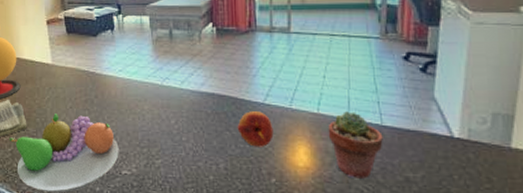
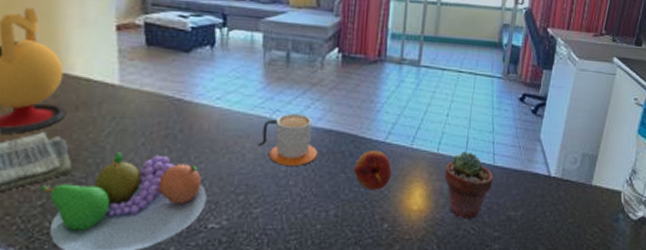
mug: none [154,80,204,124] -> present [258,113,318,166]

